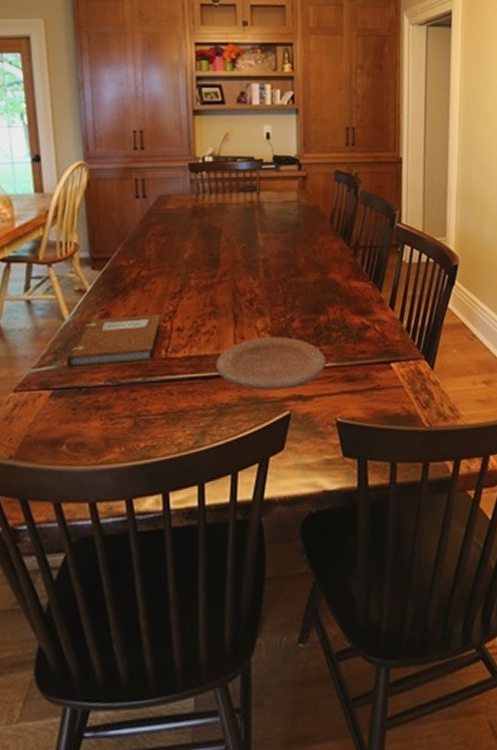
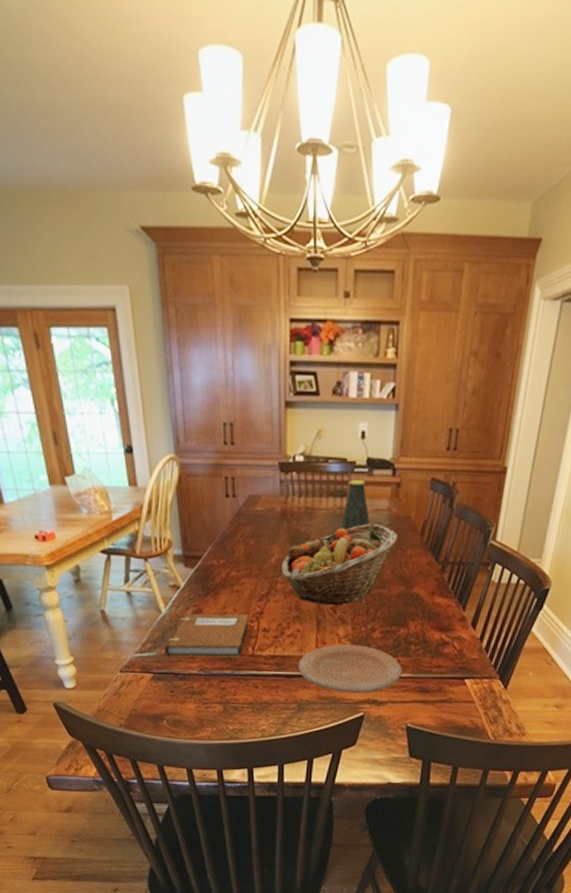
fruit basket: none [194,214,308,298] -> present [281,523,397,606]
bottle: none [253,176,280,223] -> present [342,480,370,531]

